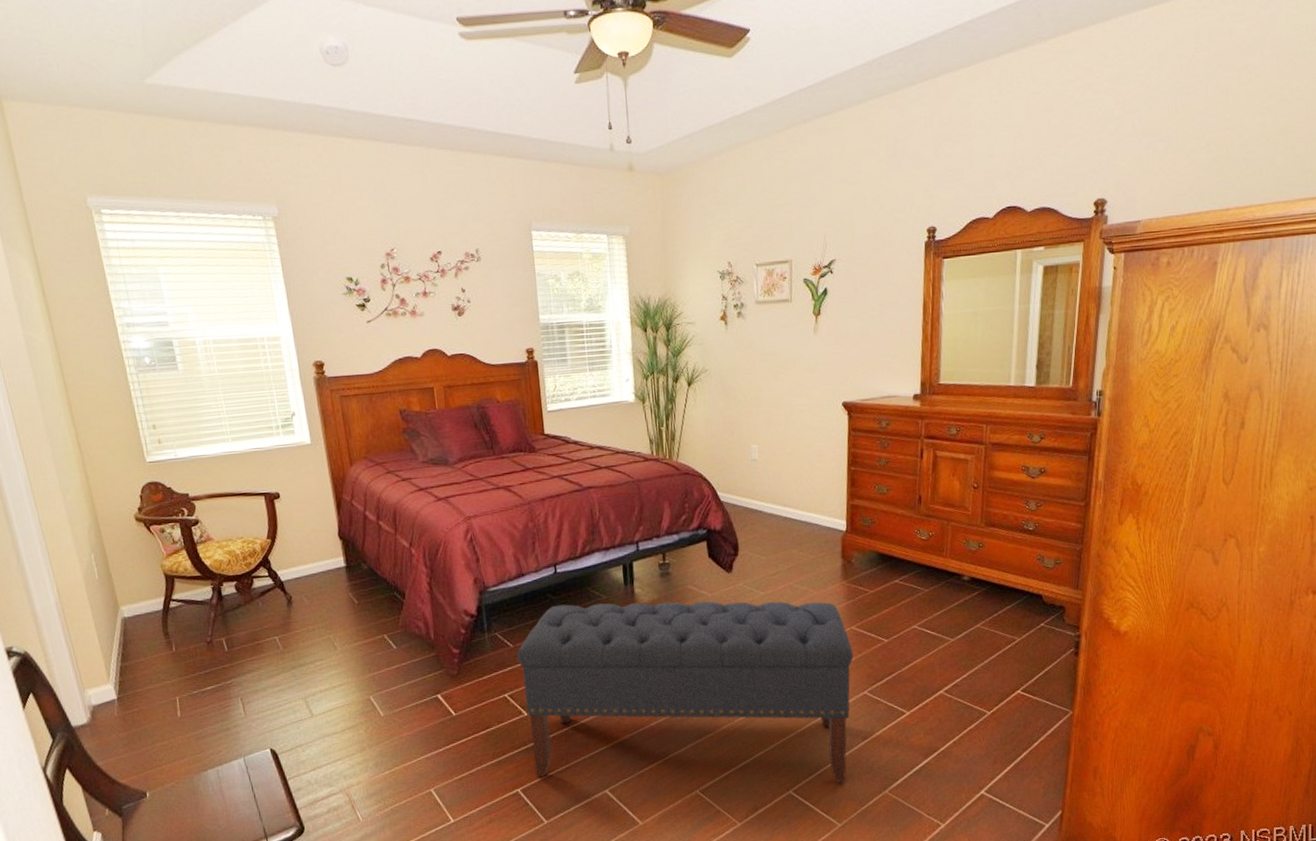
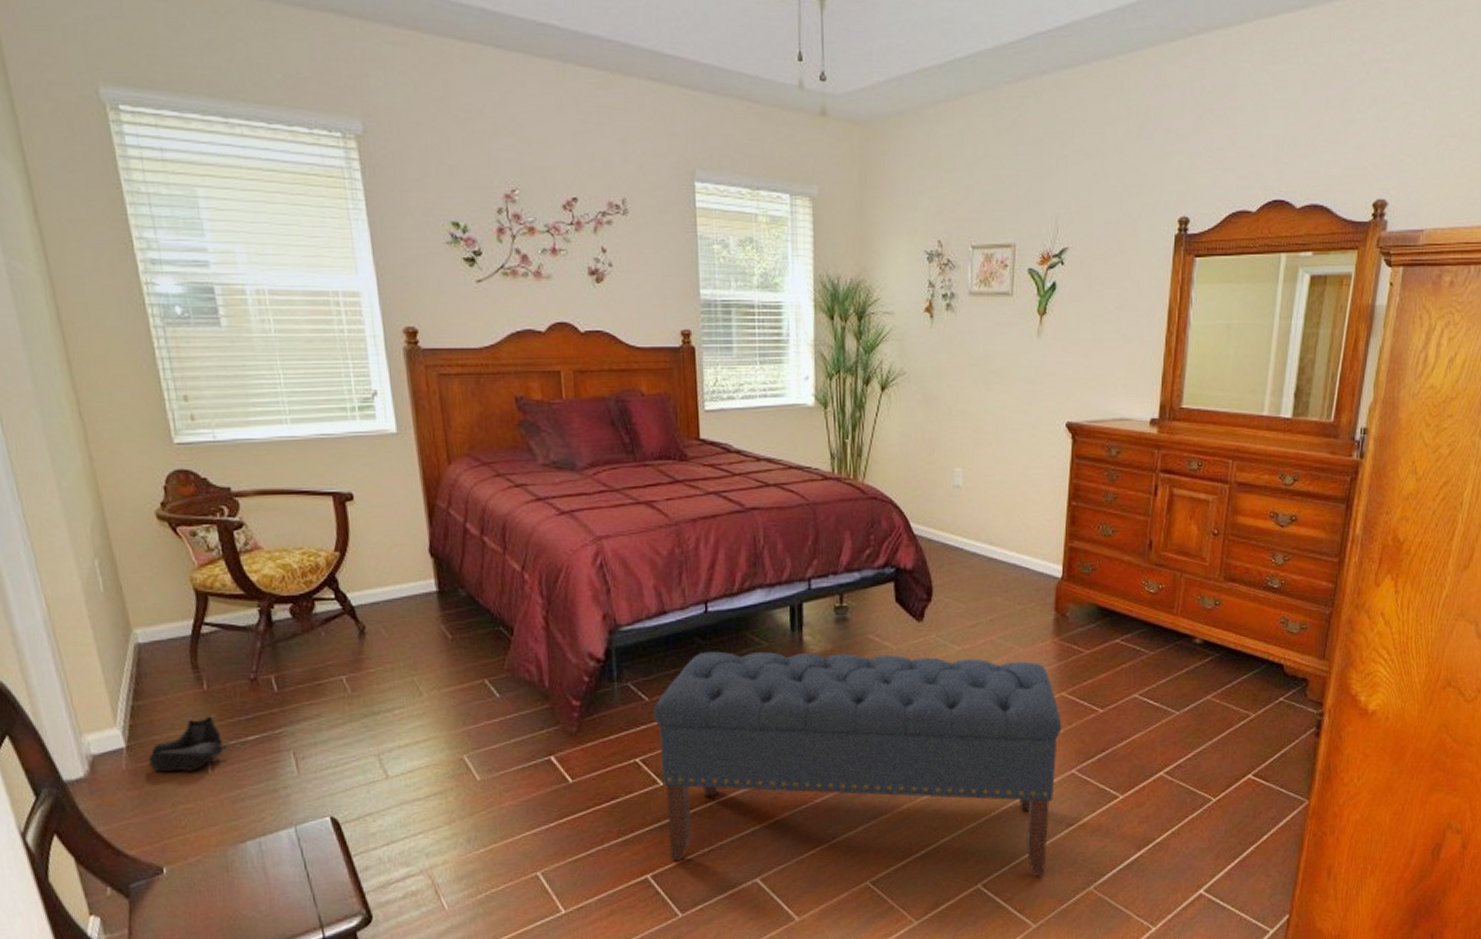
boots: none [133,670,192,718] -> present [148,714,228,773]

